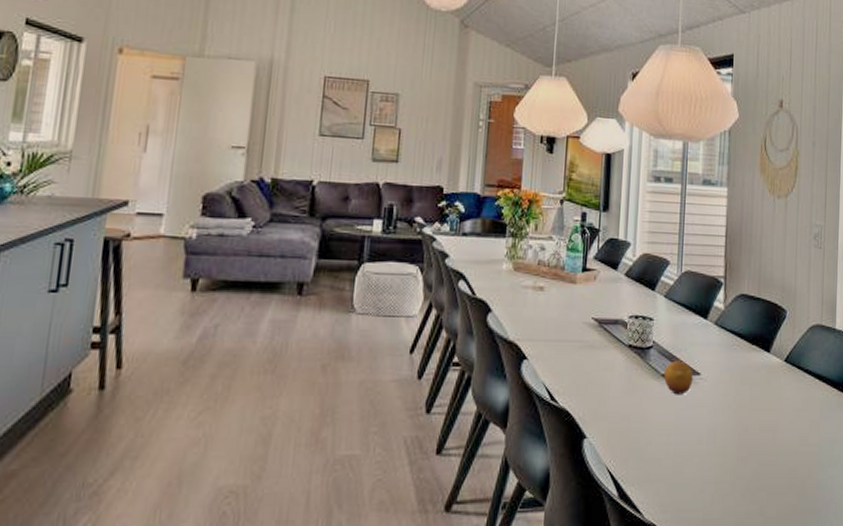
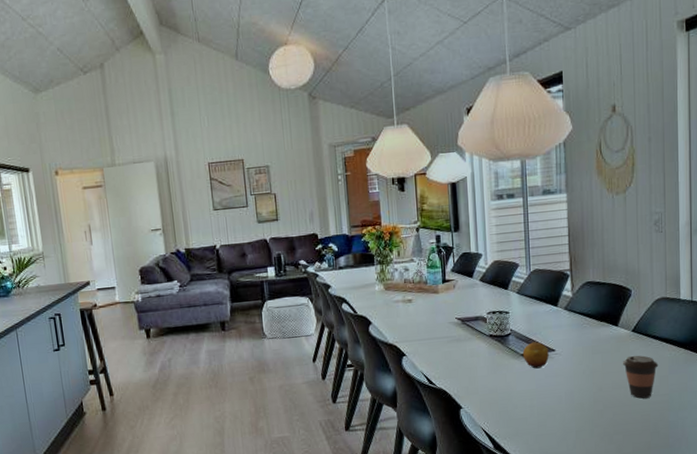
coffee cup: none [771,391,810,447] -> present [622,355,659,399]

